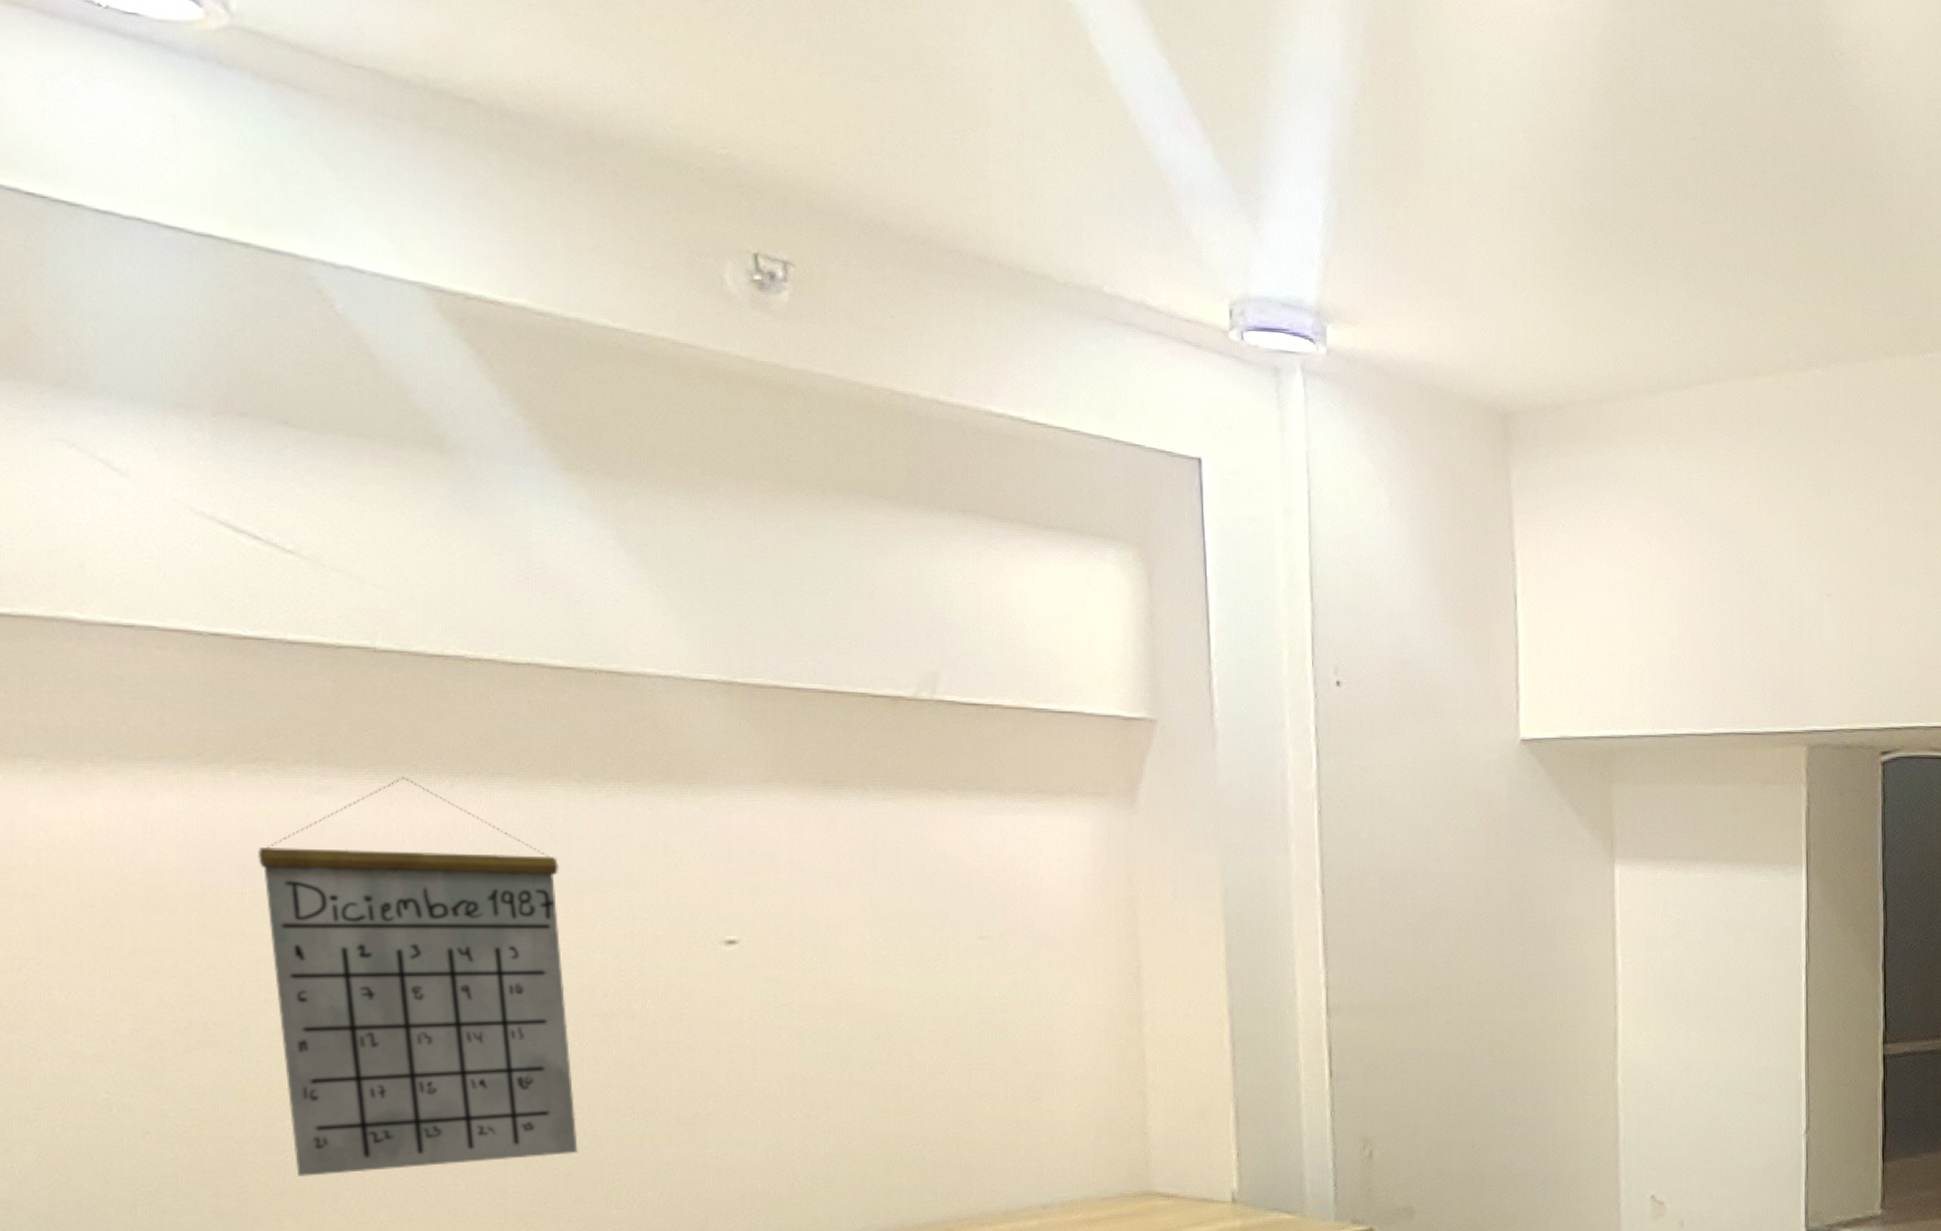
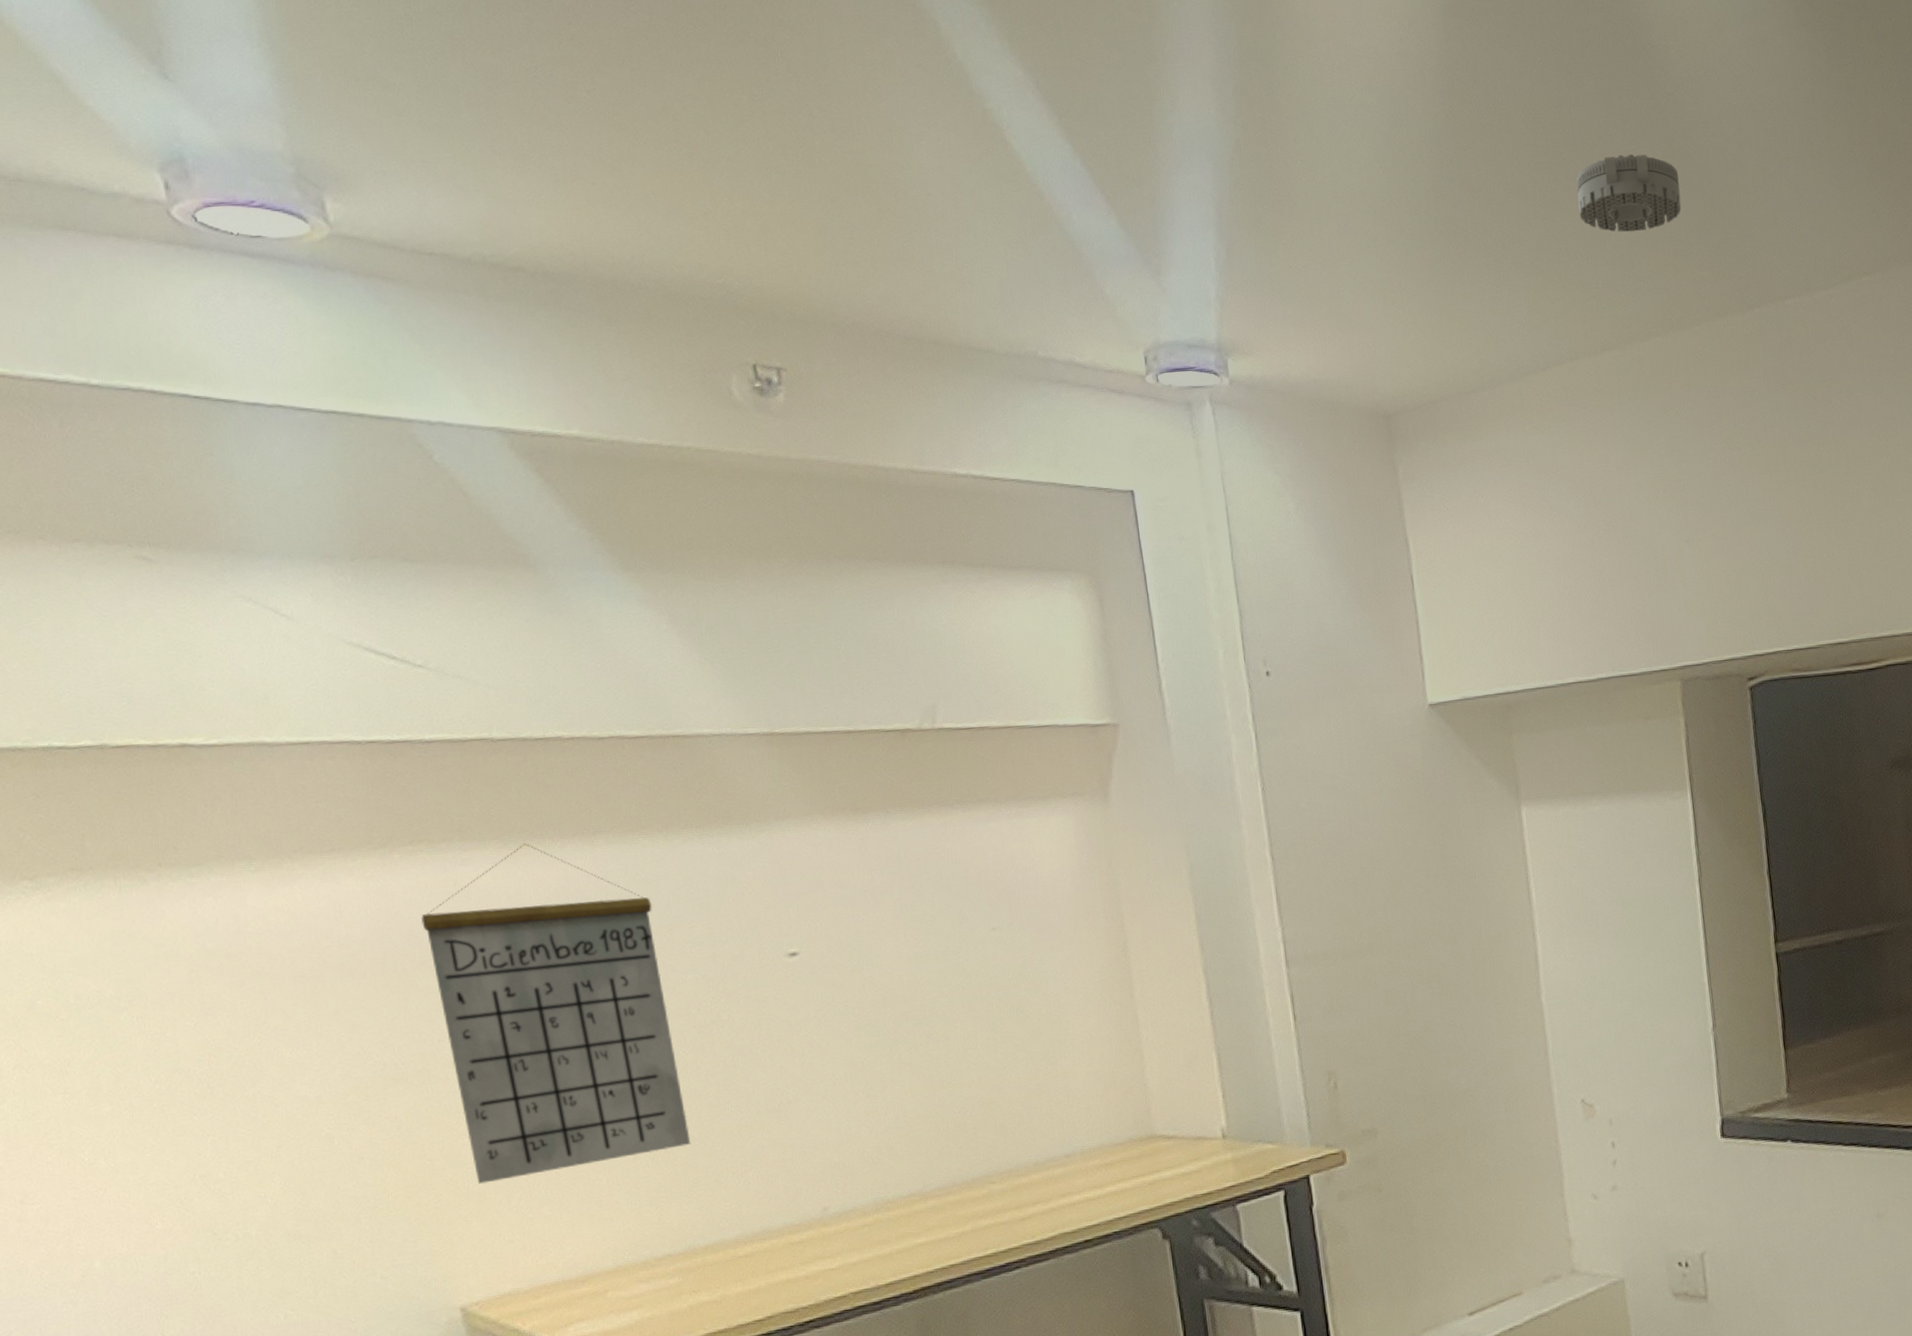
smoke detector: none [1743,165,1858,251] -> present [1576,154,1682,232]

